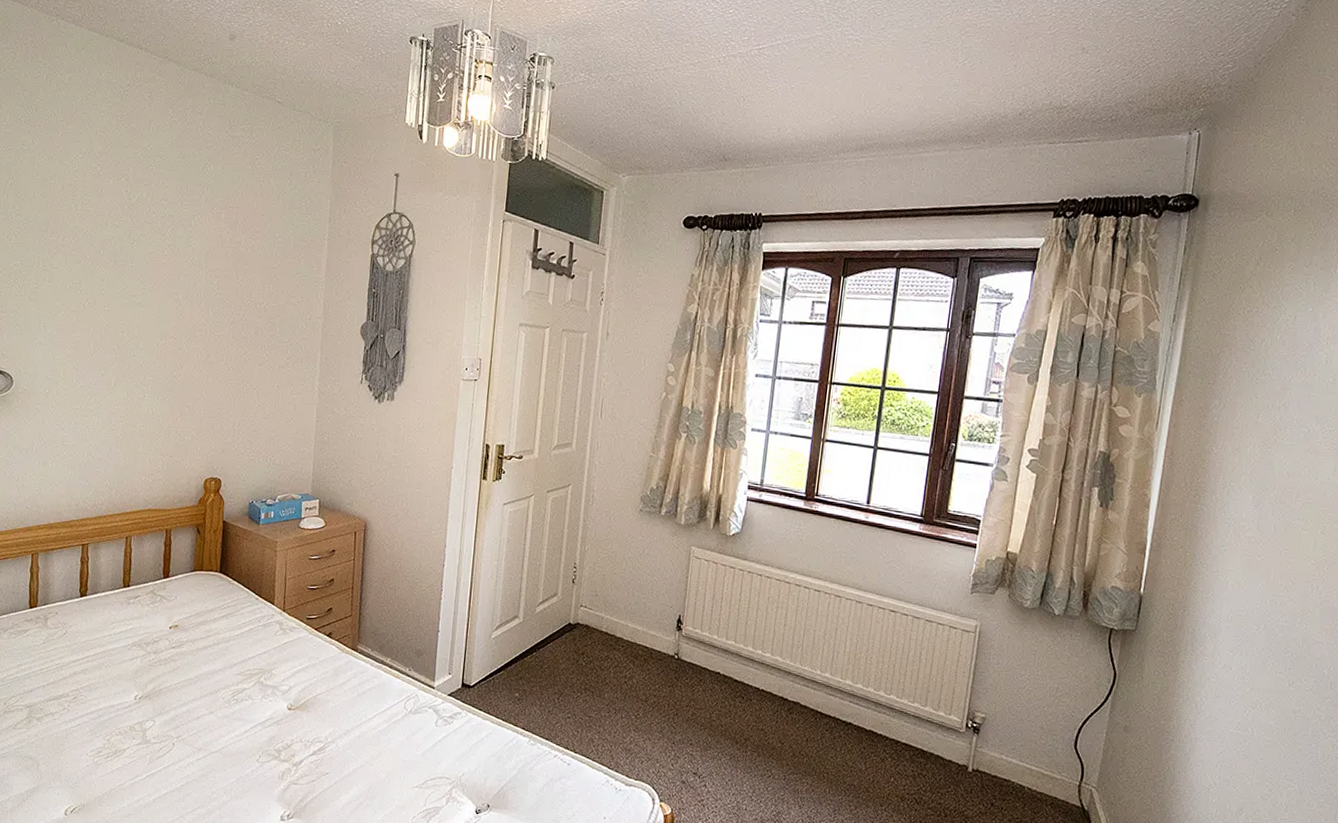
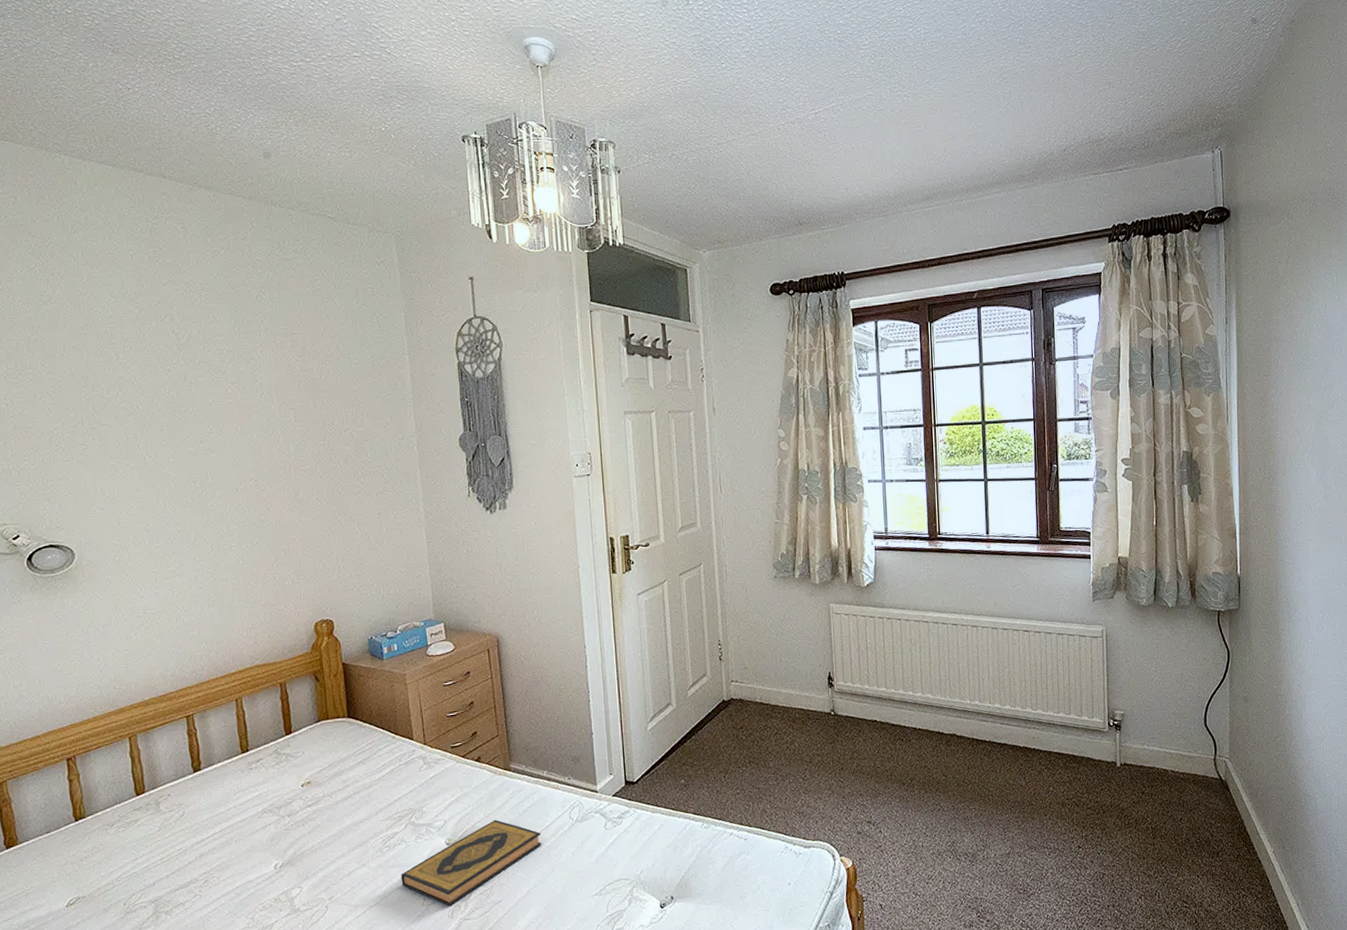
hardback book: none [242,695,375,769] -> present [401,819,542,907]

